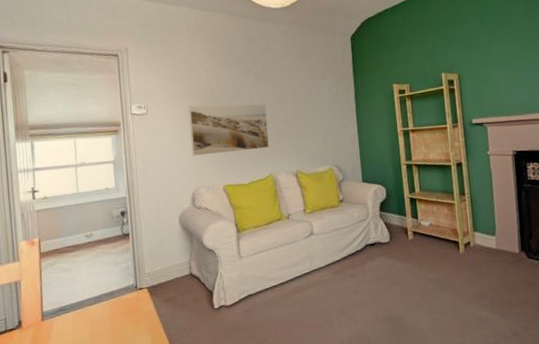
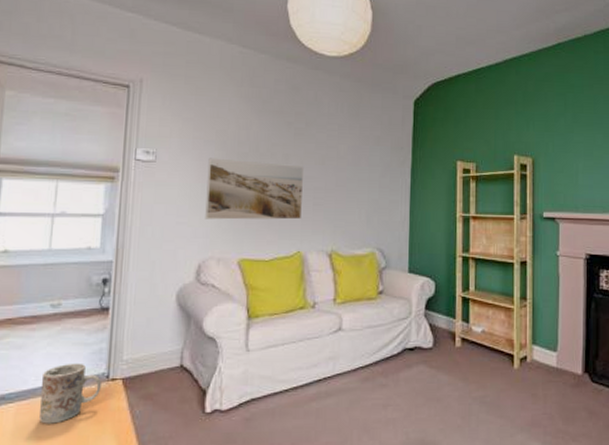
mug: none [88,278,132,327] -> present [39,363,101,424]

